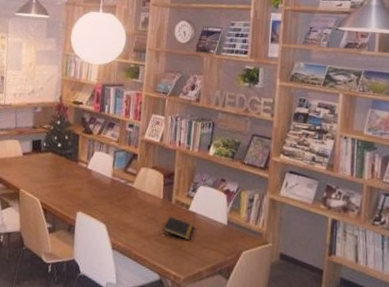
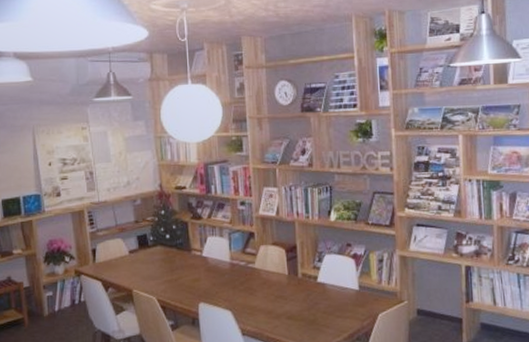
notepad: present [162,216,194,240] -> none [292,291,325,312]

